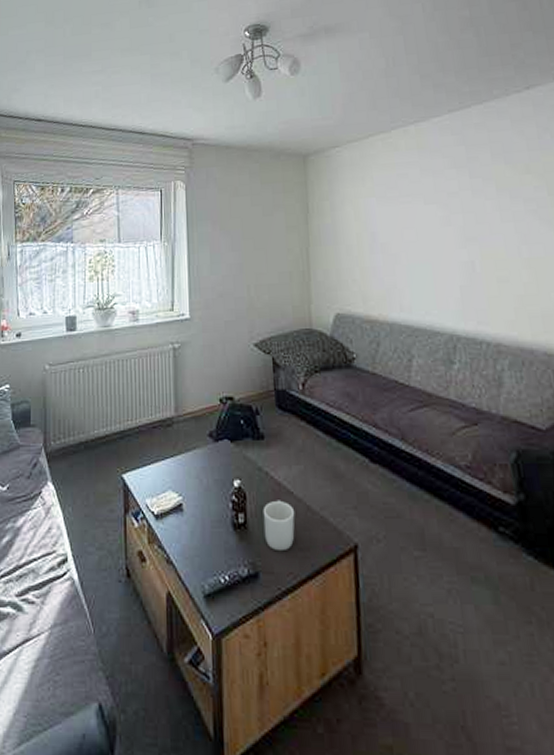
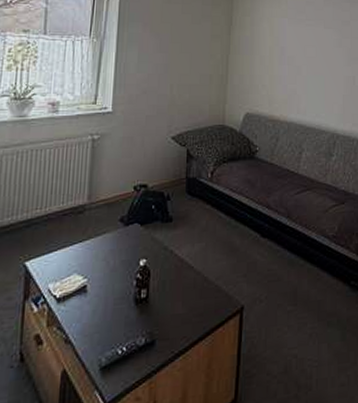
mug: present [262,500,295,552] -> none [163,274,193,320]

